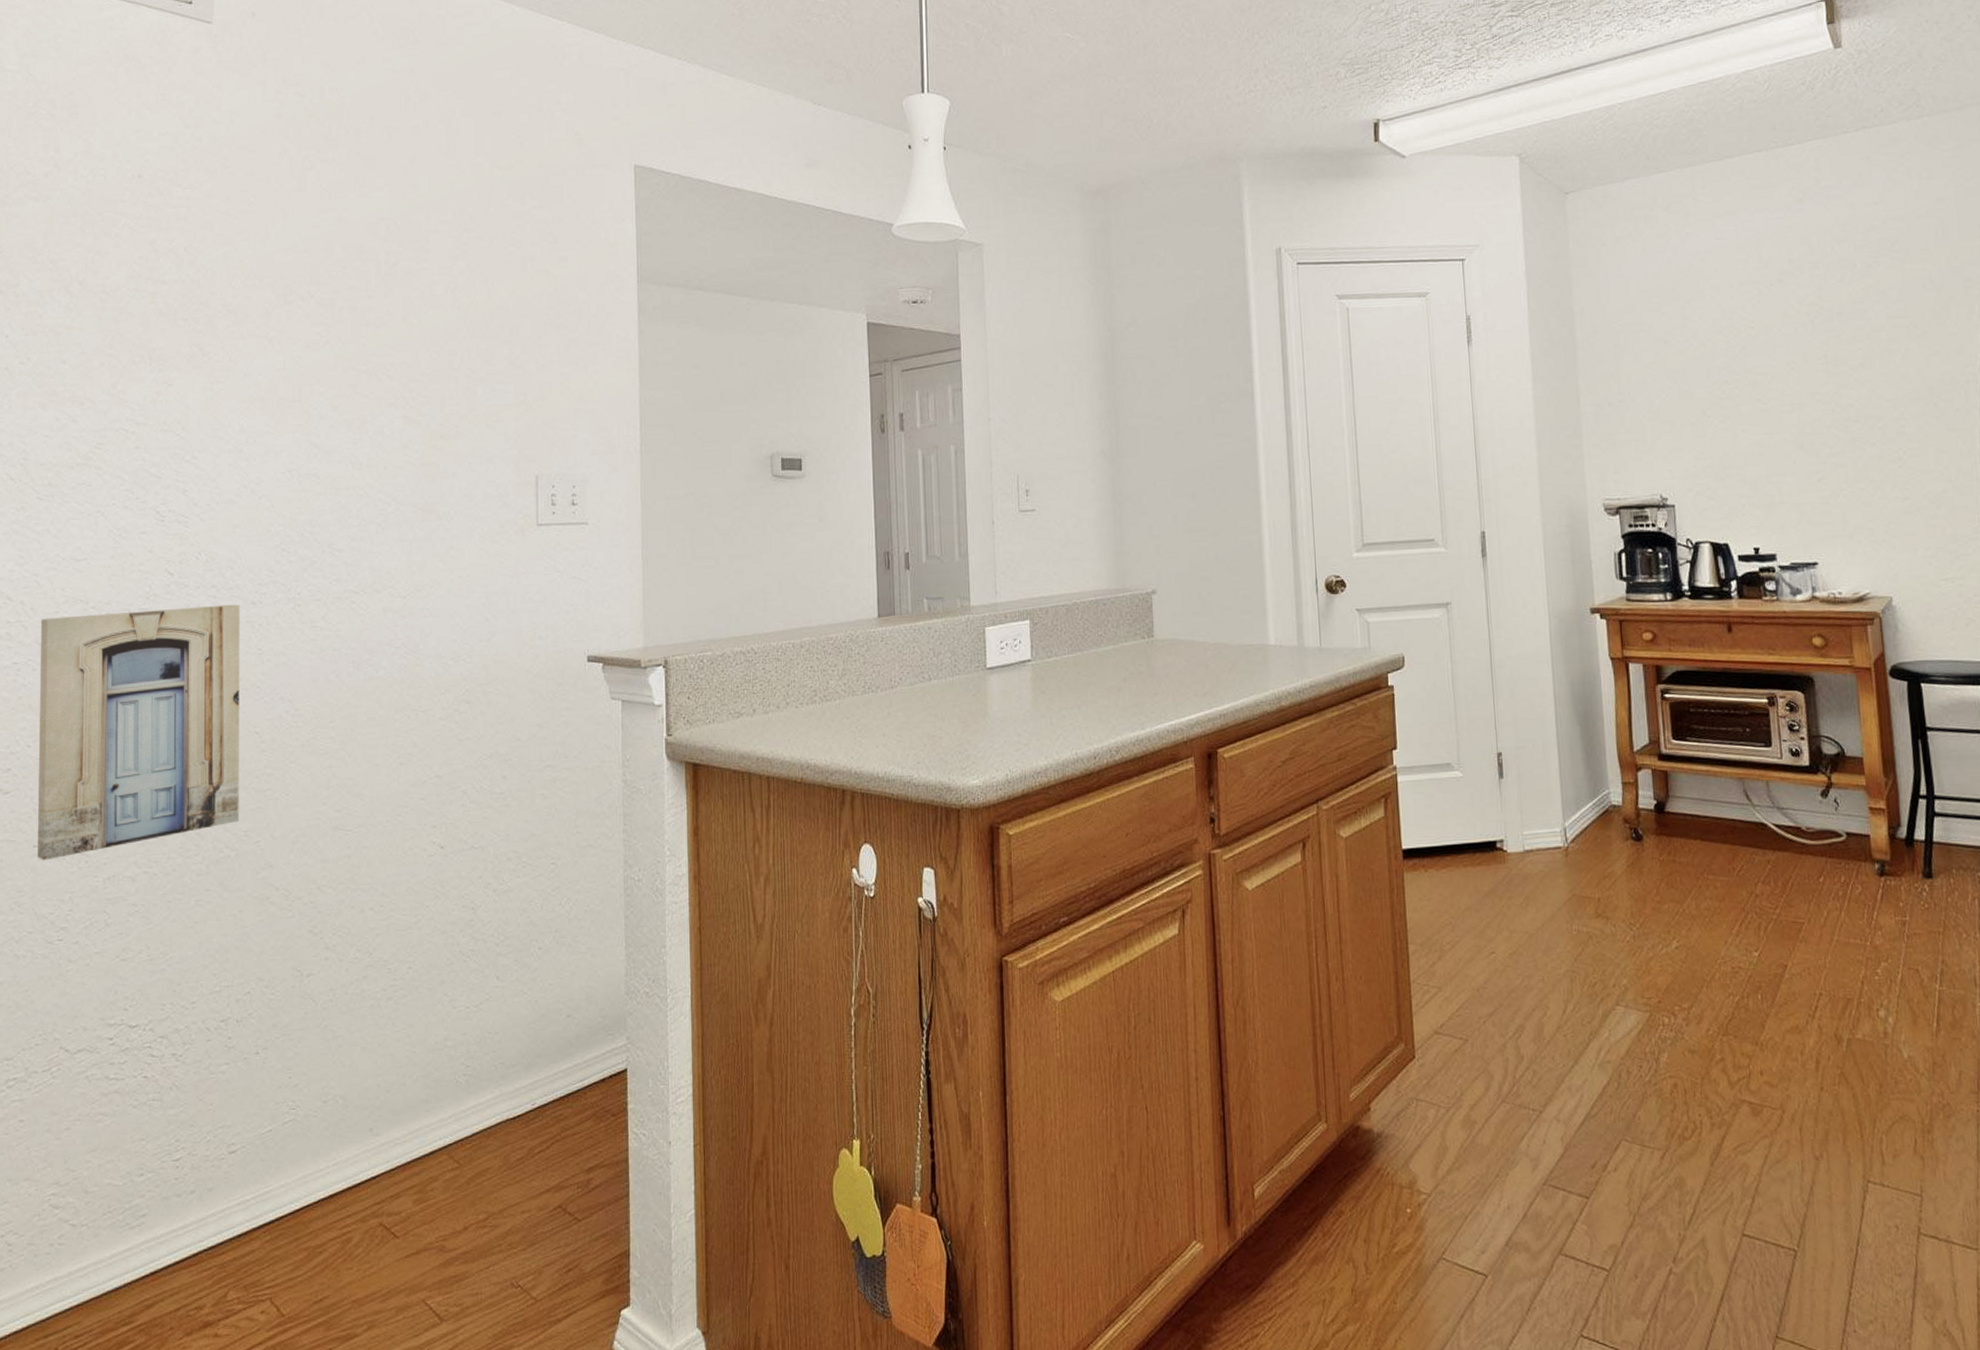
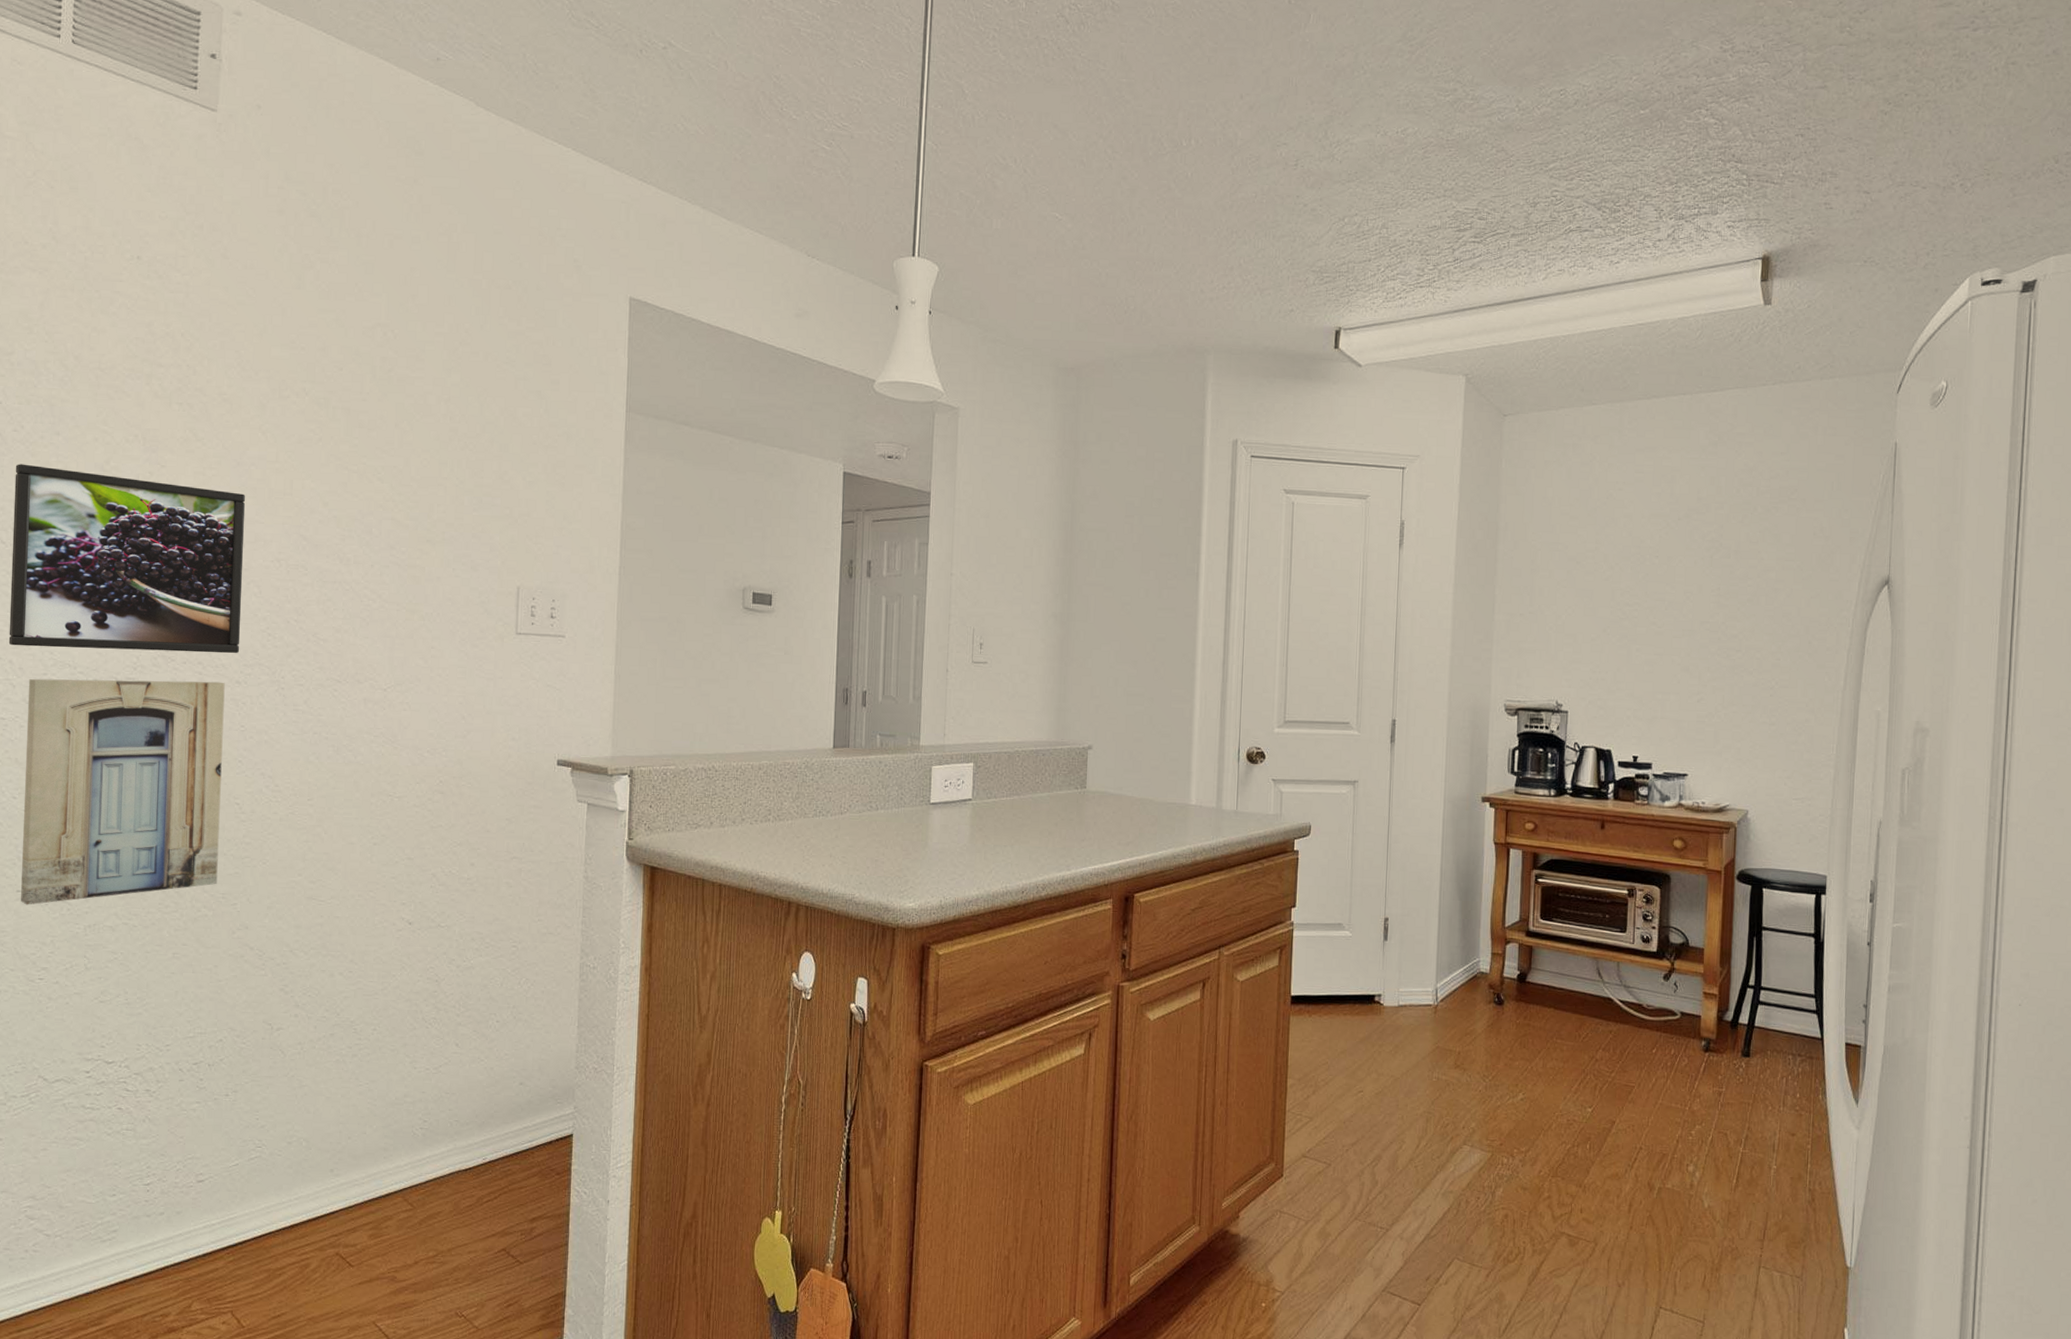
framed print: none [19,396,255,586] -> present [8,464,246,654]

